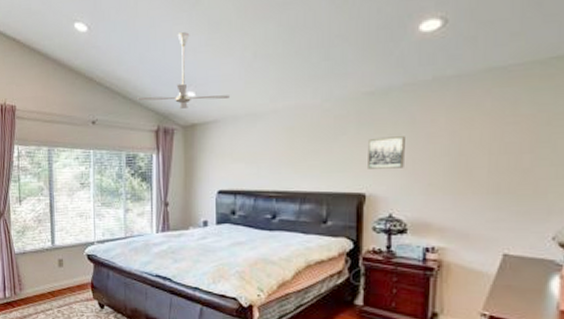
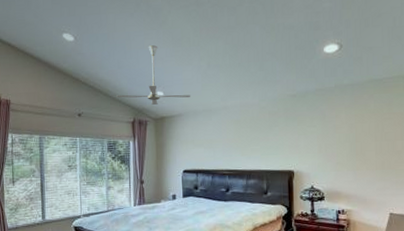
wall art: present [368,136,405,169] -> none [294,128,320,152]

